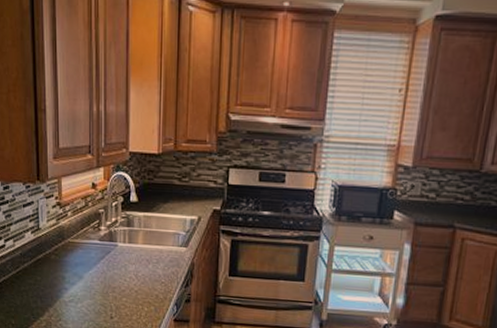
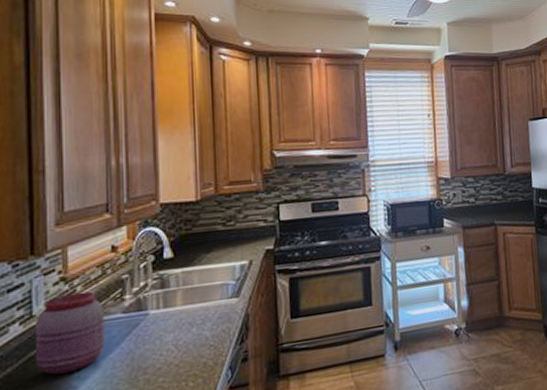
jar: none [40,216,86,277] -> present [34,291,104,375]

